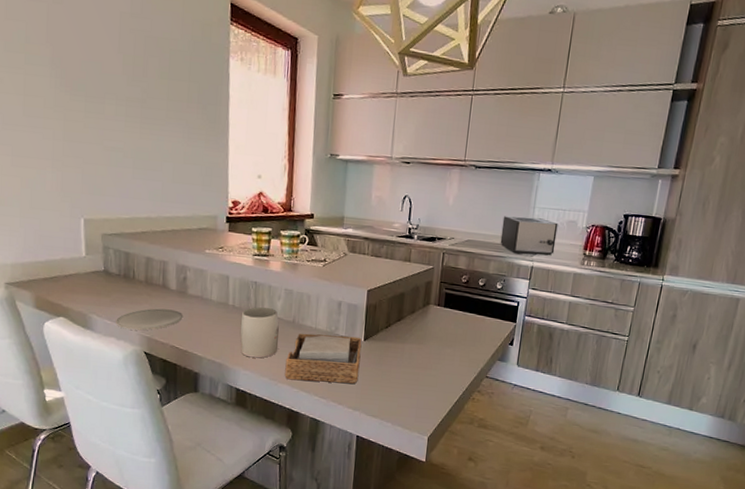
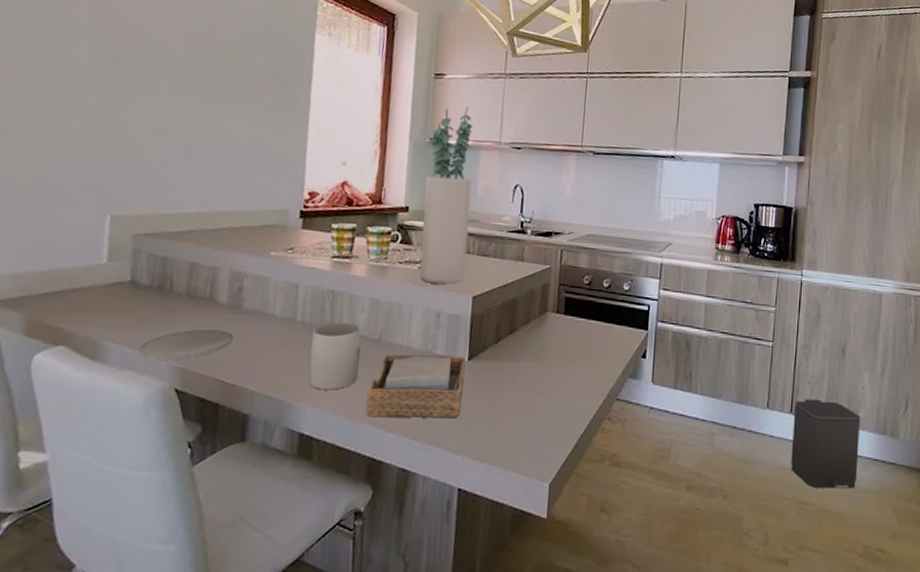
vase: none [324,124,368,280] -> present [419,106,473,285]
toaster: present [500,216,558,256] -> none [624,207,686,251]
pedal bin: none [633,385,703,459] -> present [791,399,861,489]

